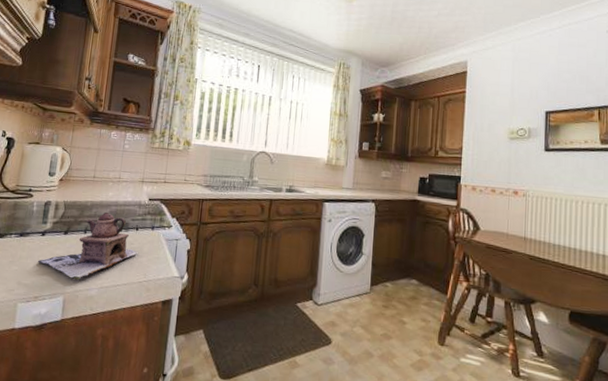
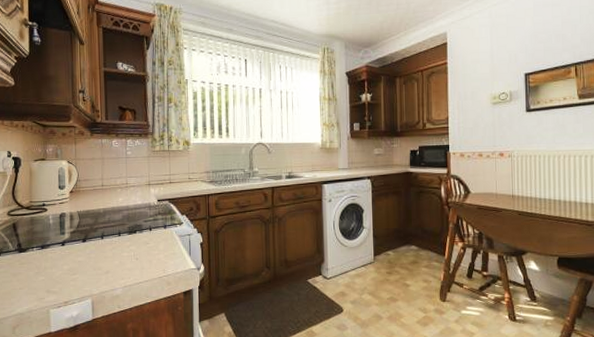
teapot: present [38,212,139,280] -> none [62,217,156,283]

